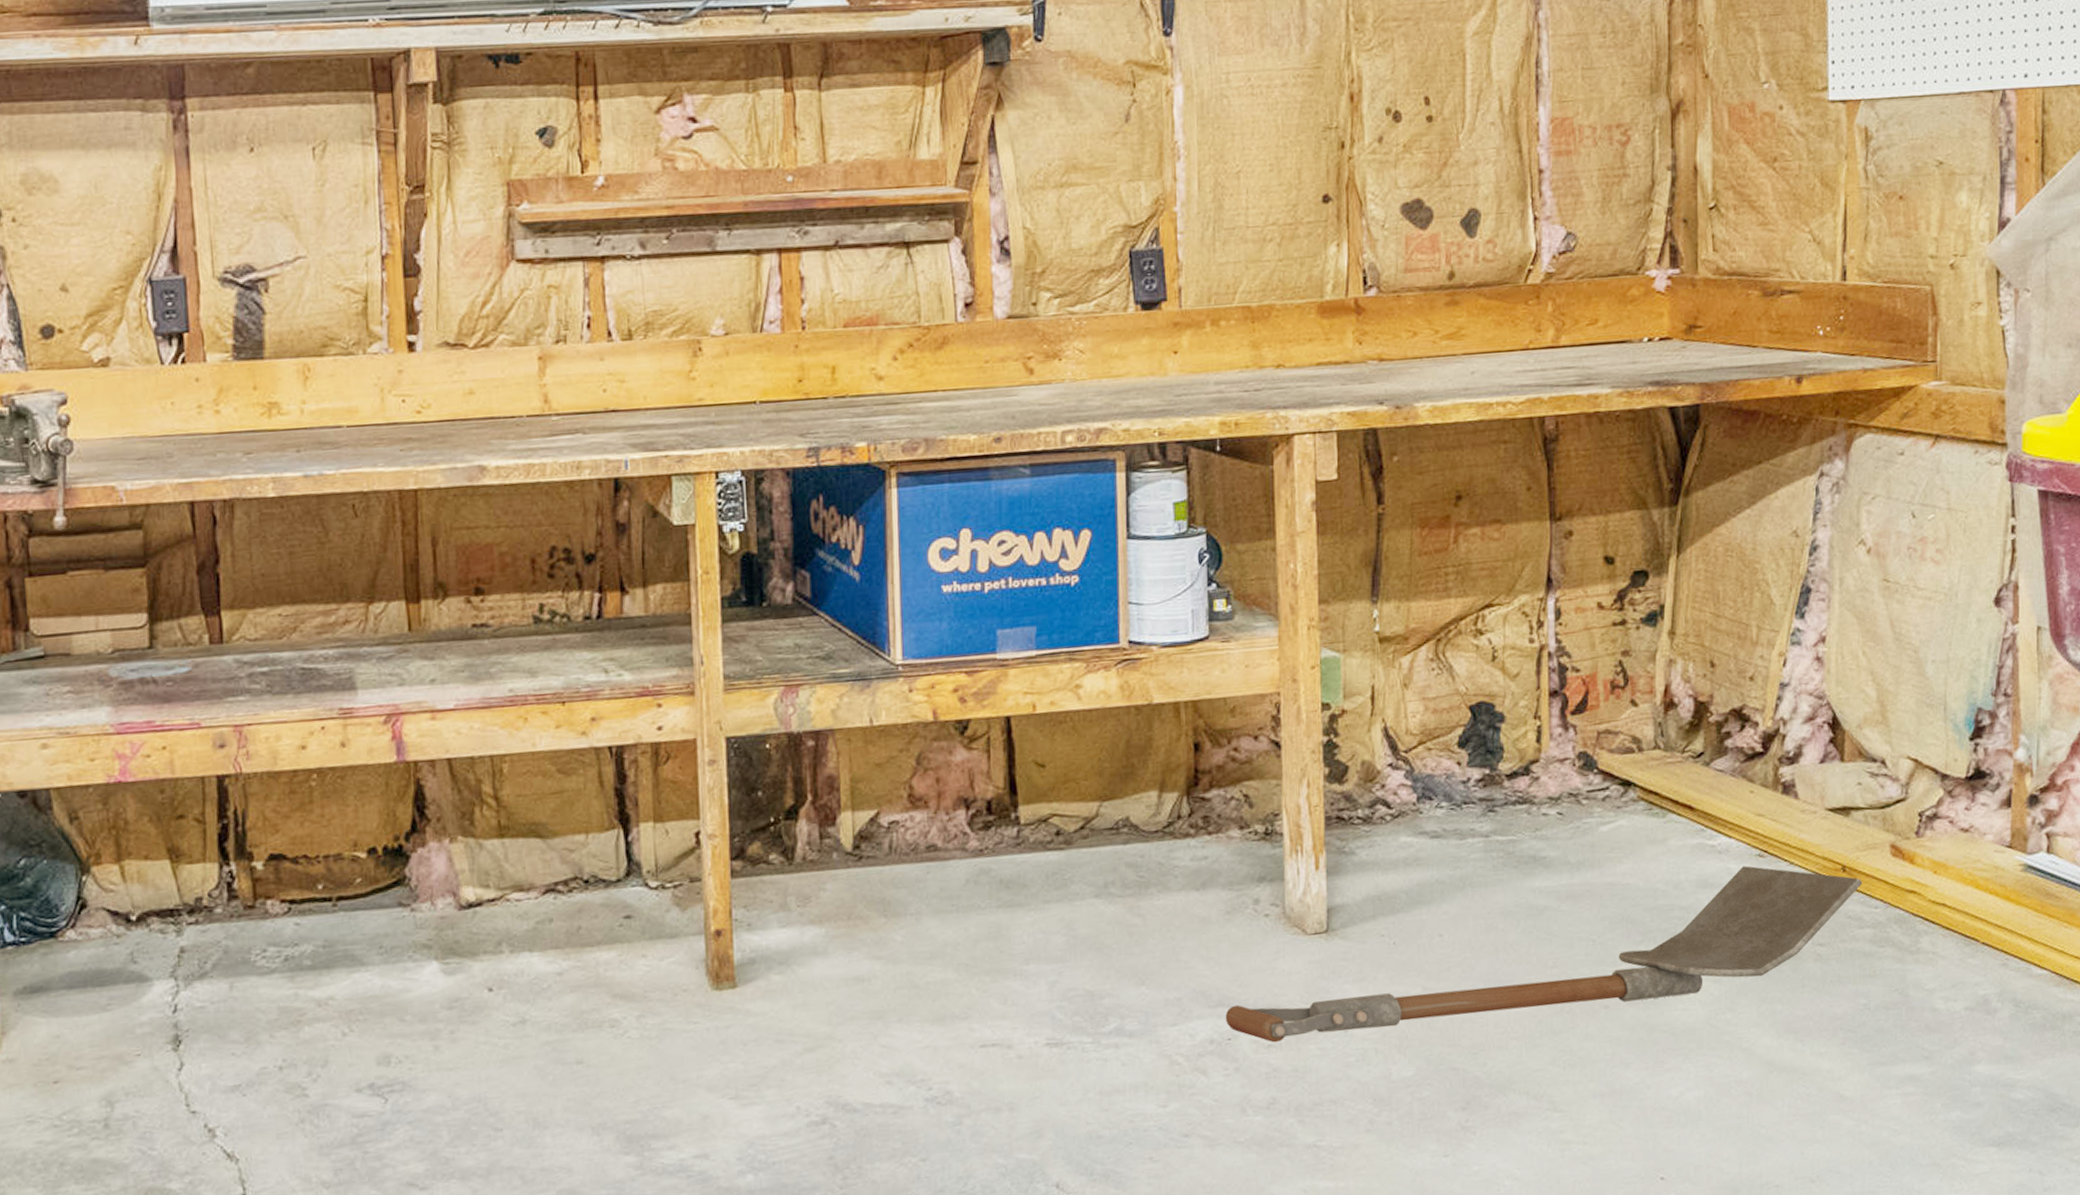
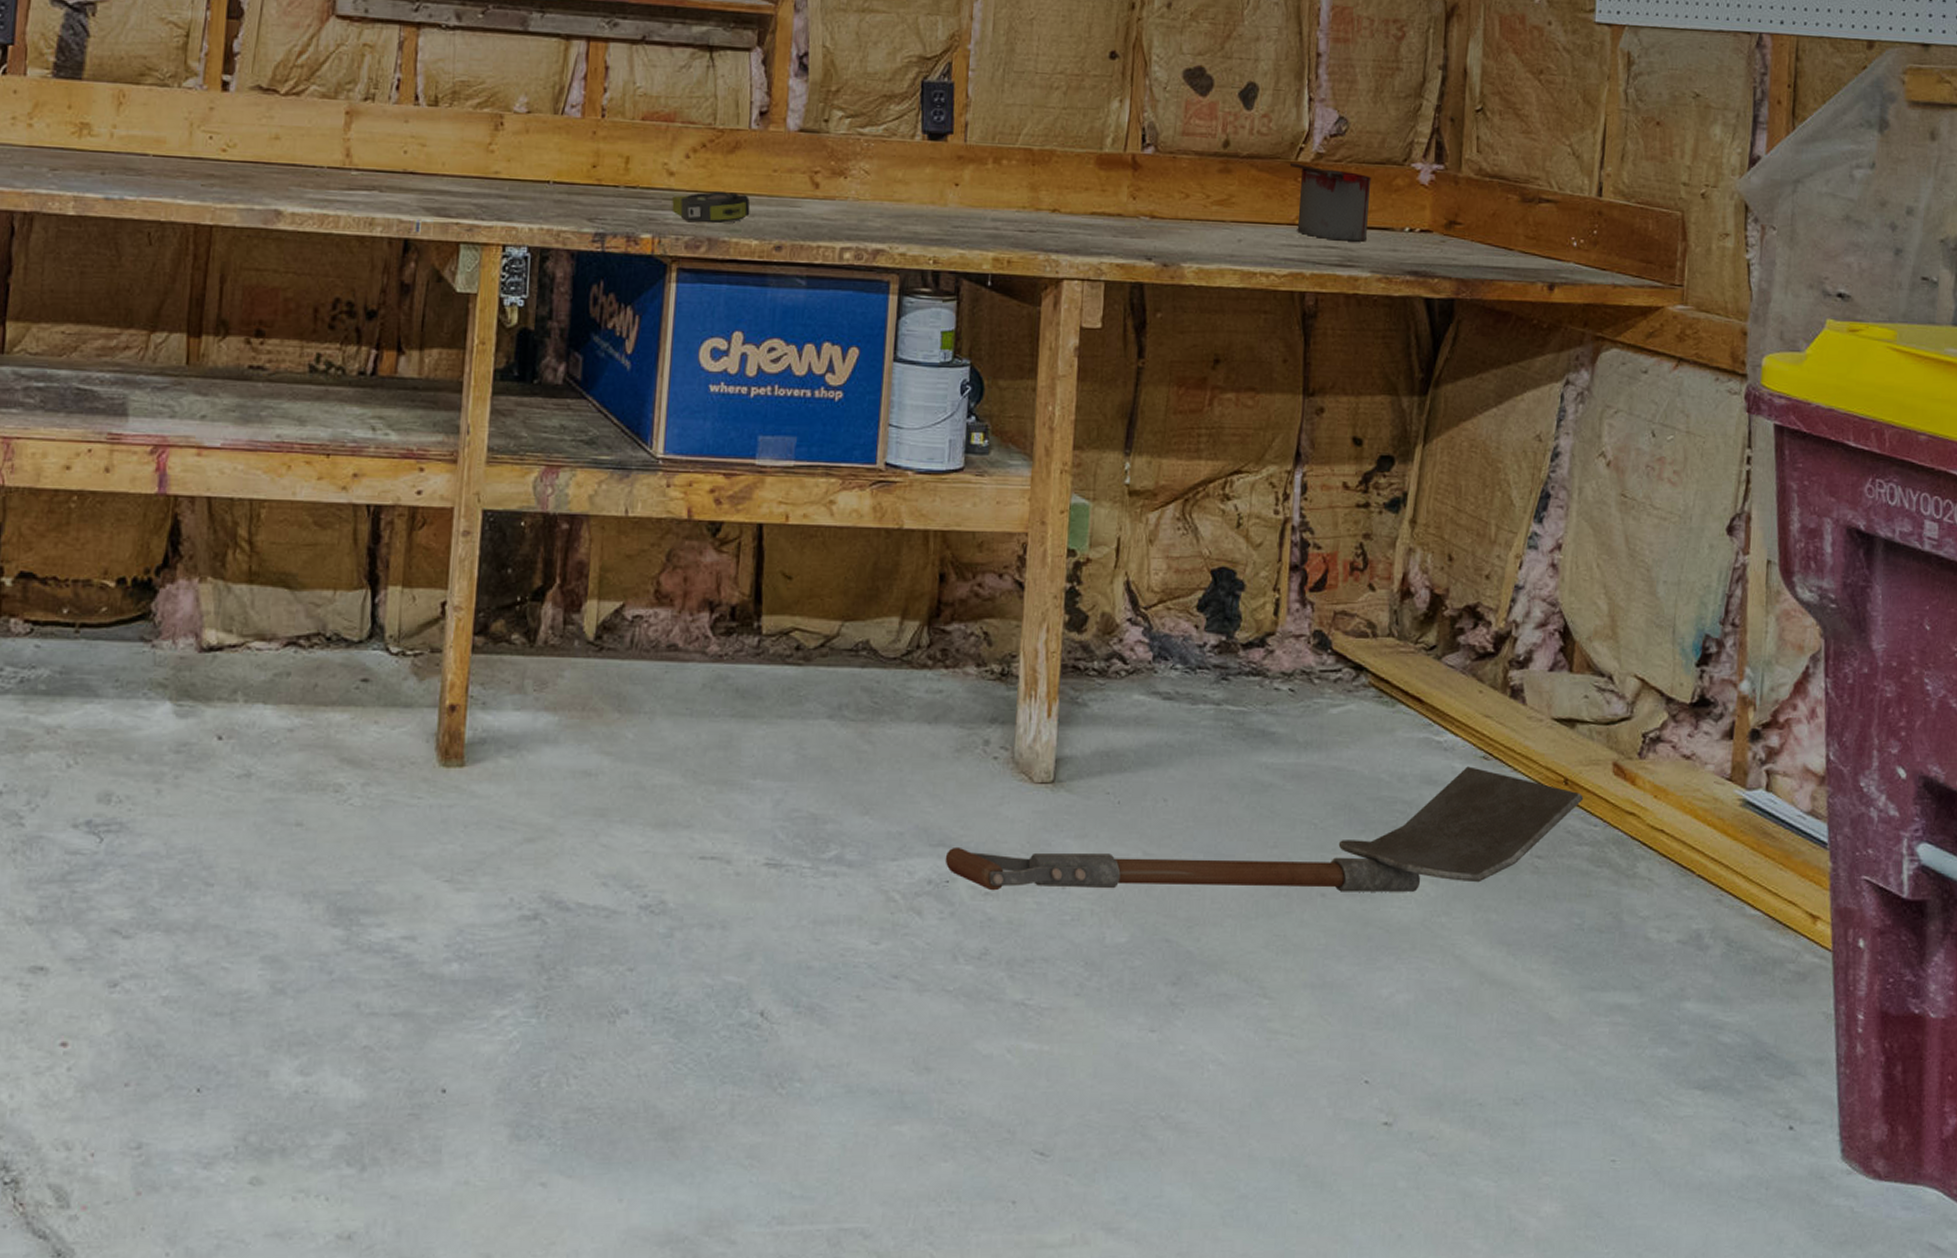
tape measure: none [884,389,965,426] -> present [672,192,750,224]
paint can: none [1518,286,1605,360] -> present [1289,163,1372,242]

